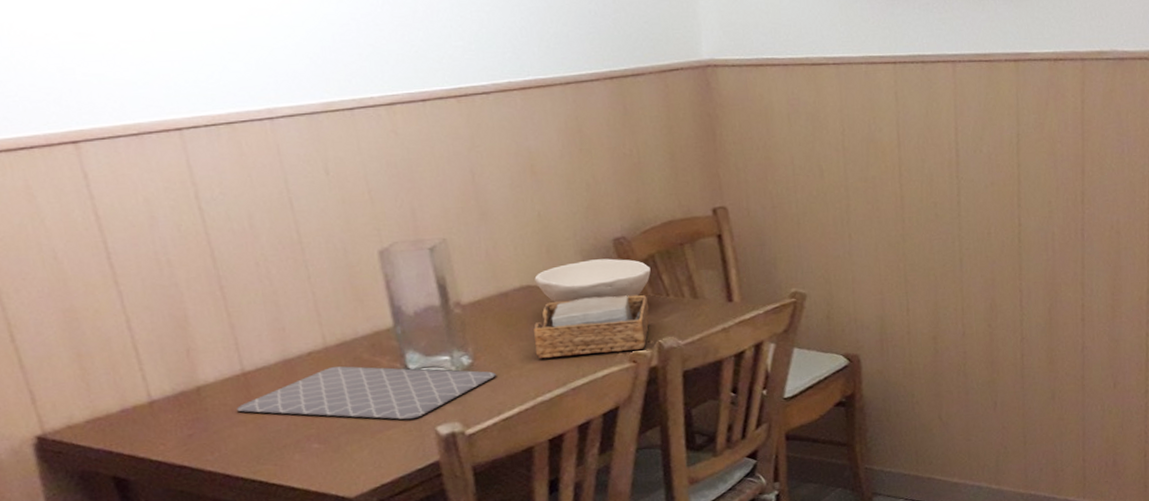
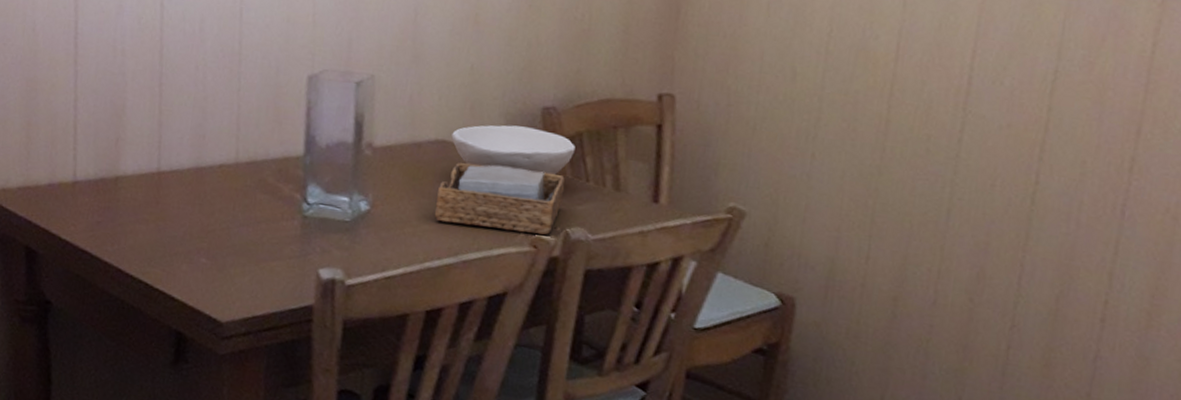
placemat: present [236,366,497,420] -> none [143,183,391,256]

